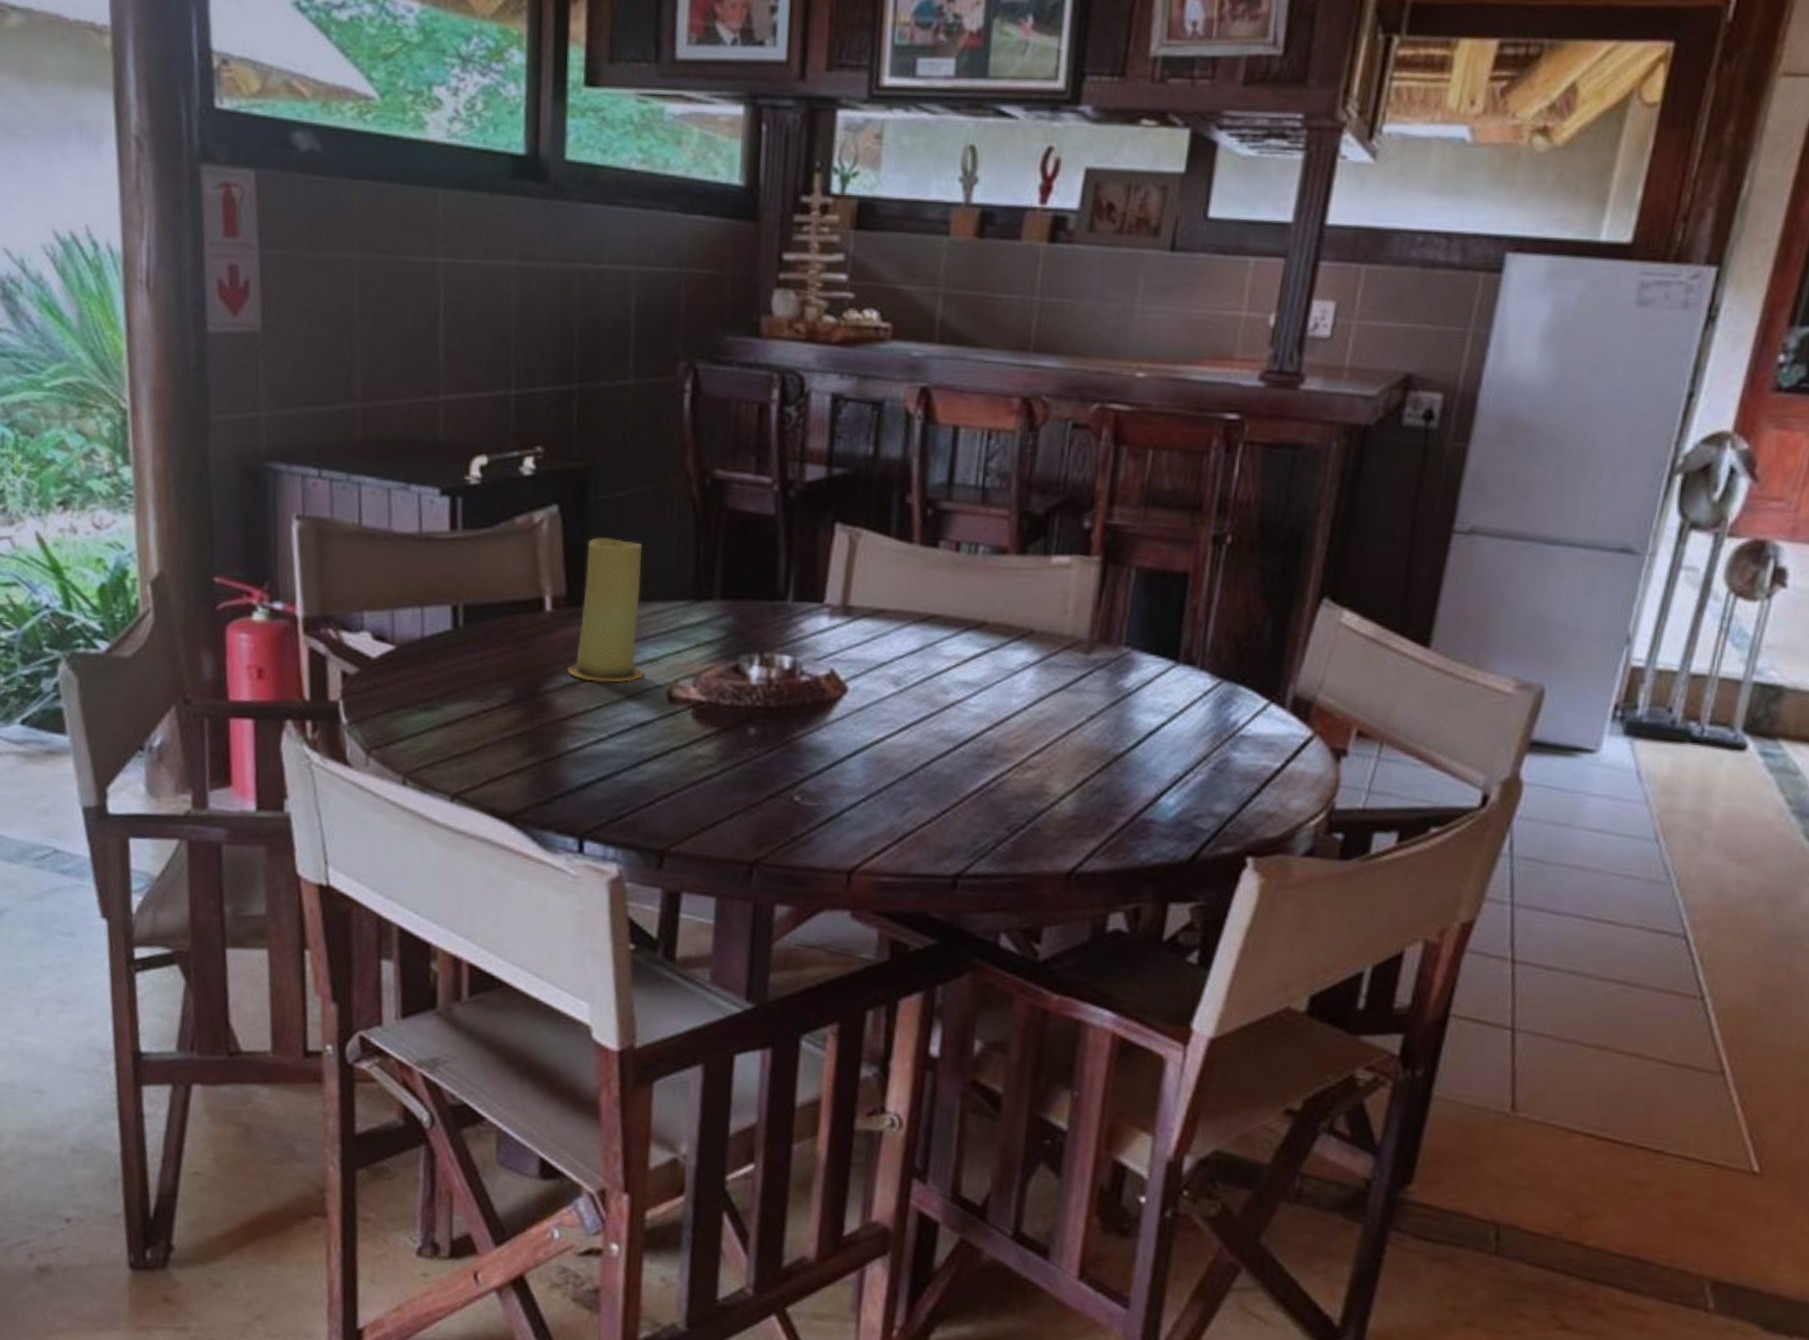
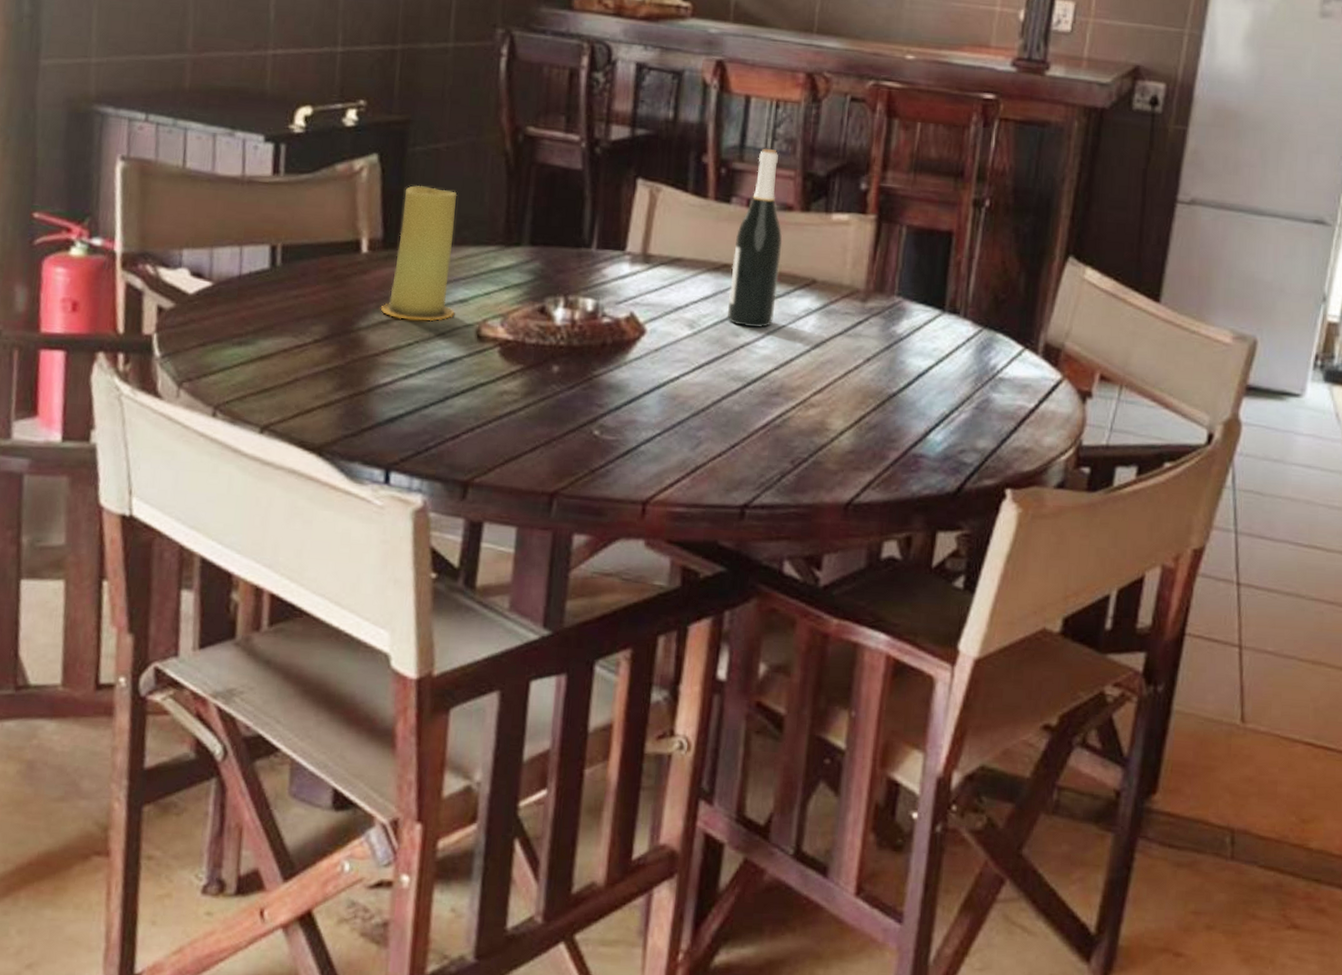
wine bottle: none [936,484,996,685] -> present [728,148,783,328]

